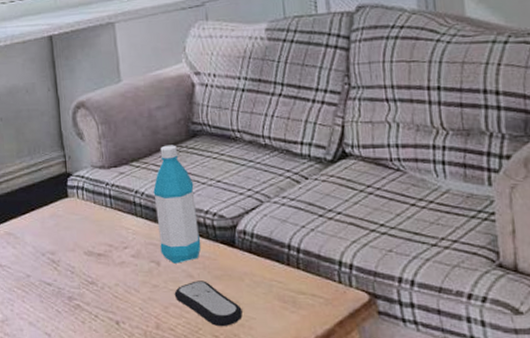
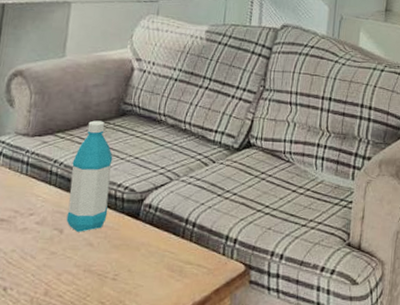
remote control: present [174,281,243,327] -> none [70,249,133,294]

